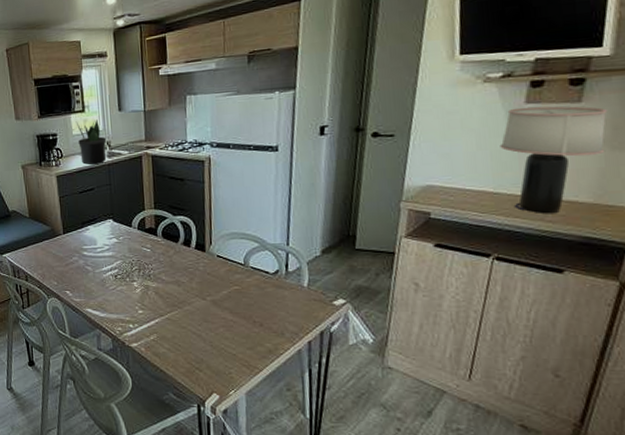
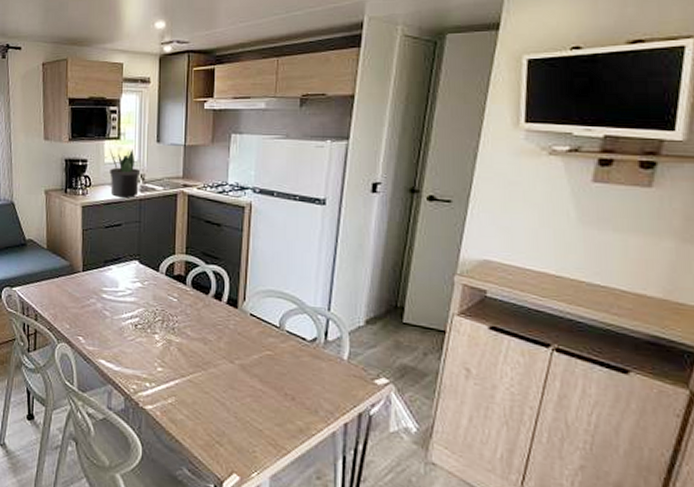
table lamp: present [500,106,608,214] -> none [564,185,679,307]

